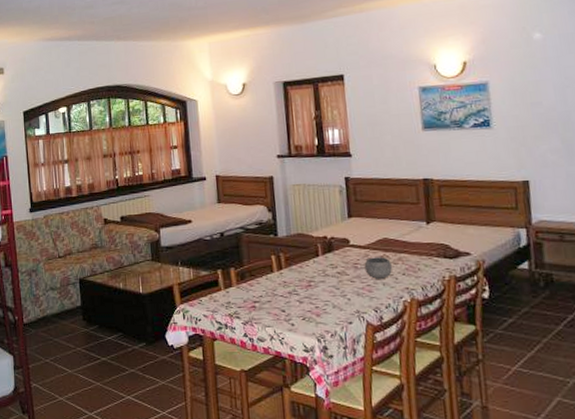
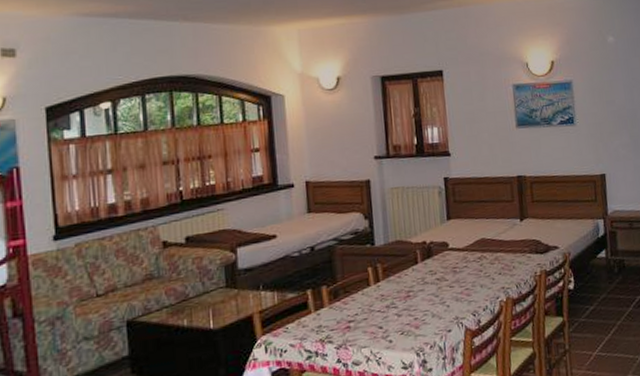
bowl: present [364,257,393,279] -> none [462,258,490,282]

